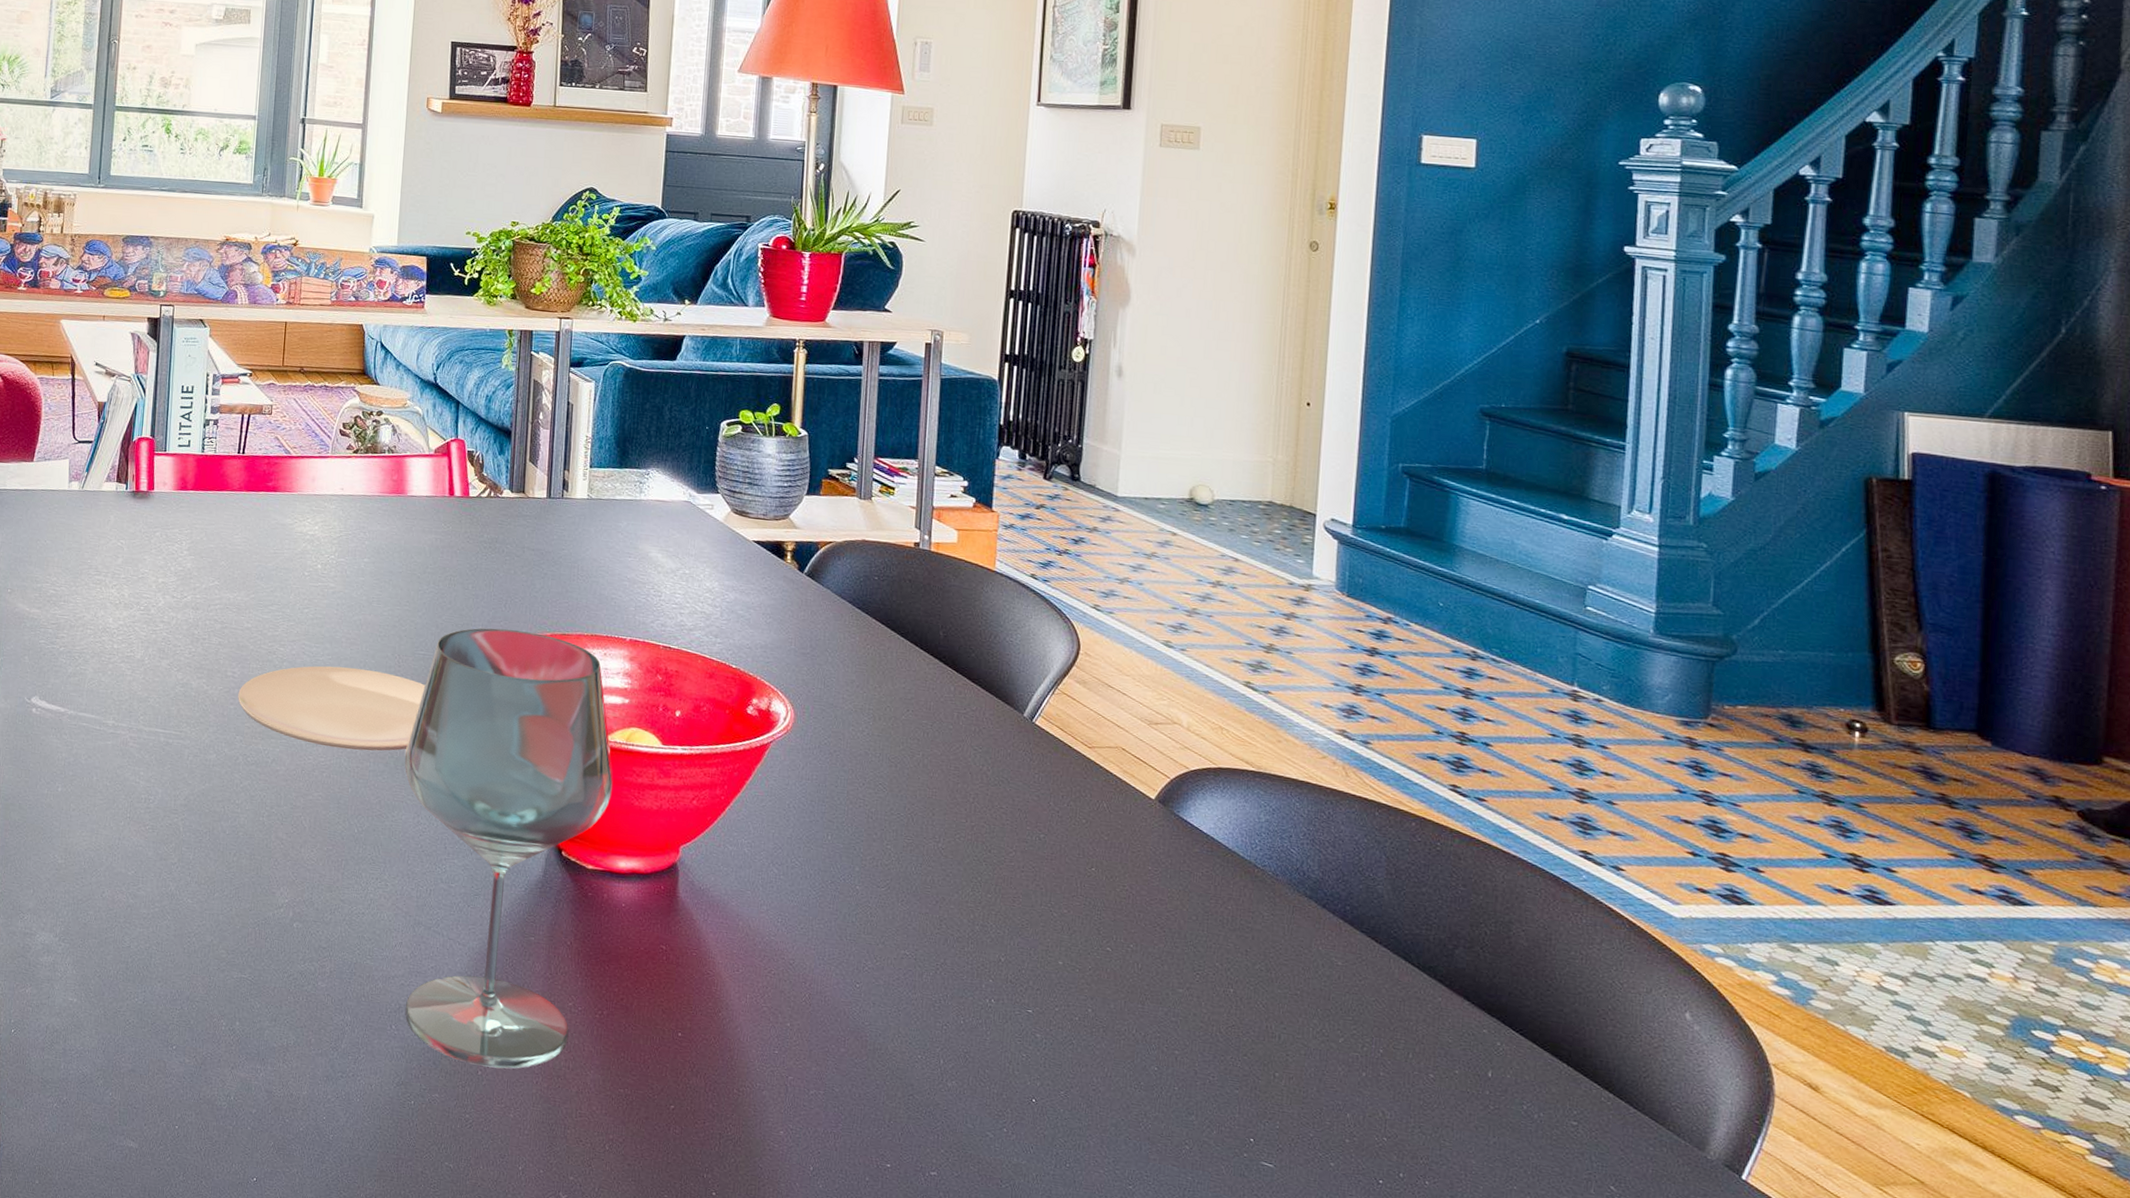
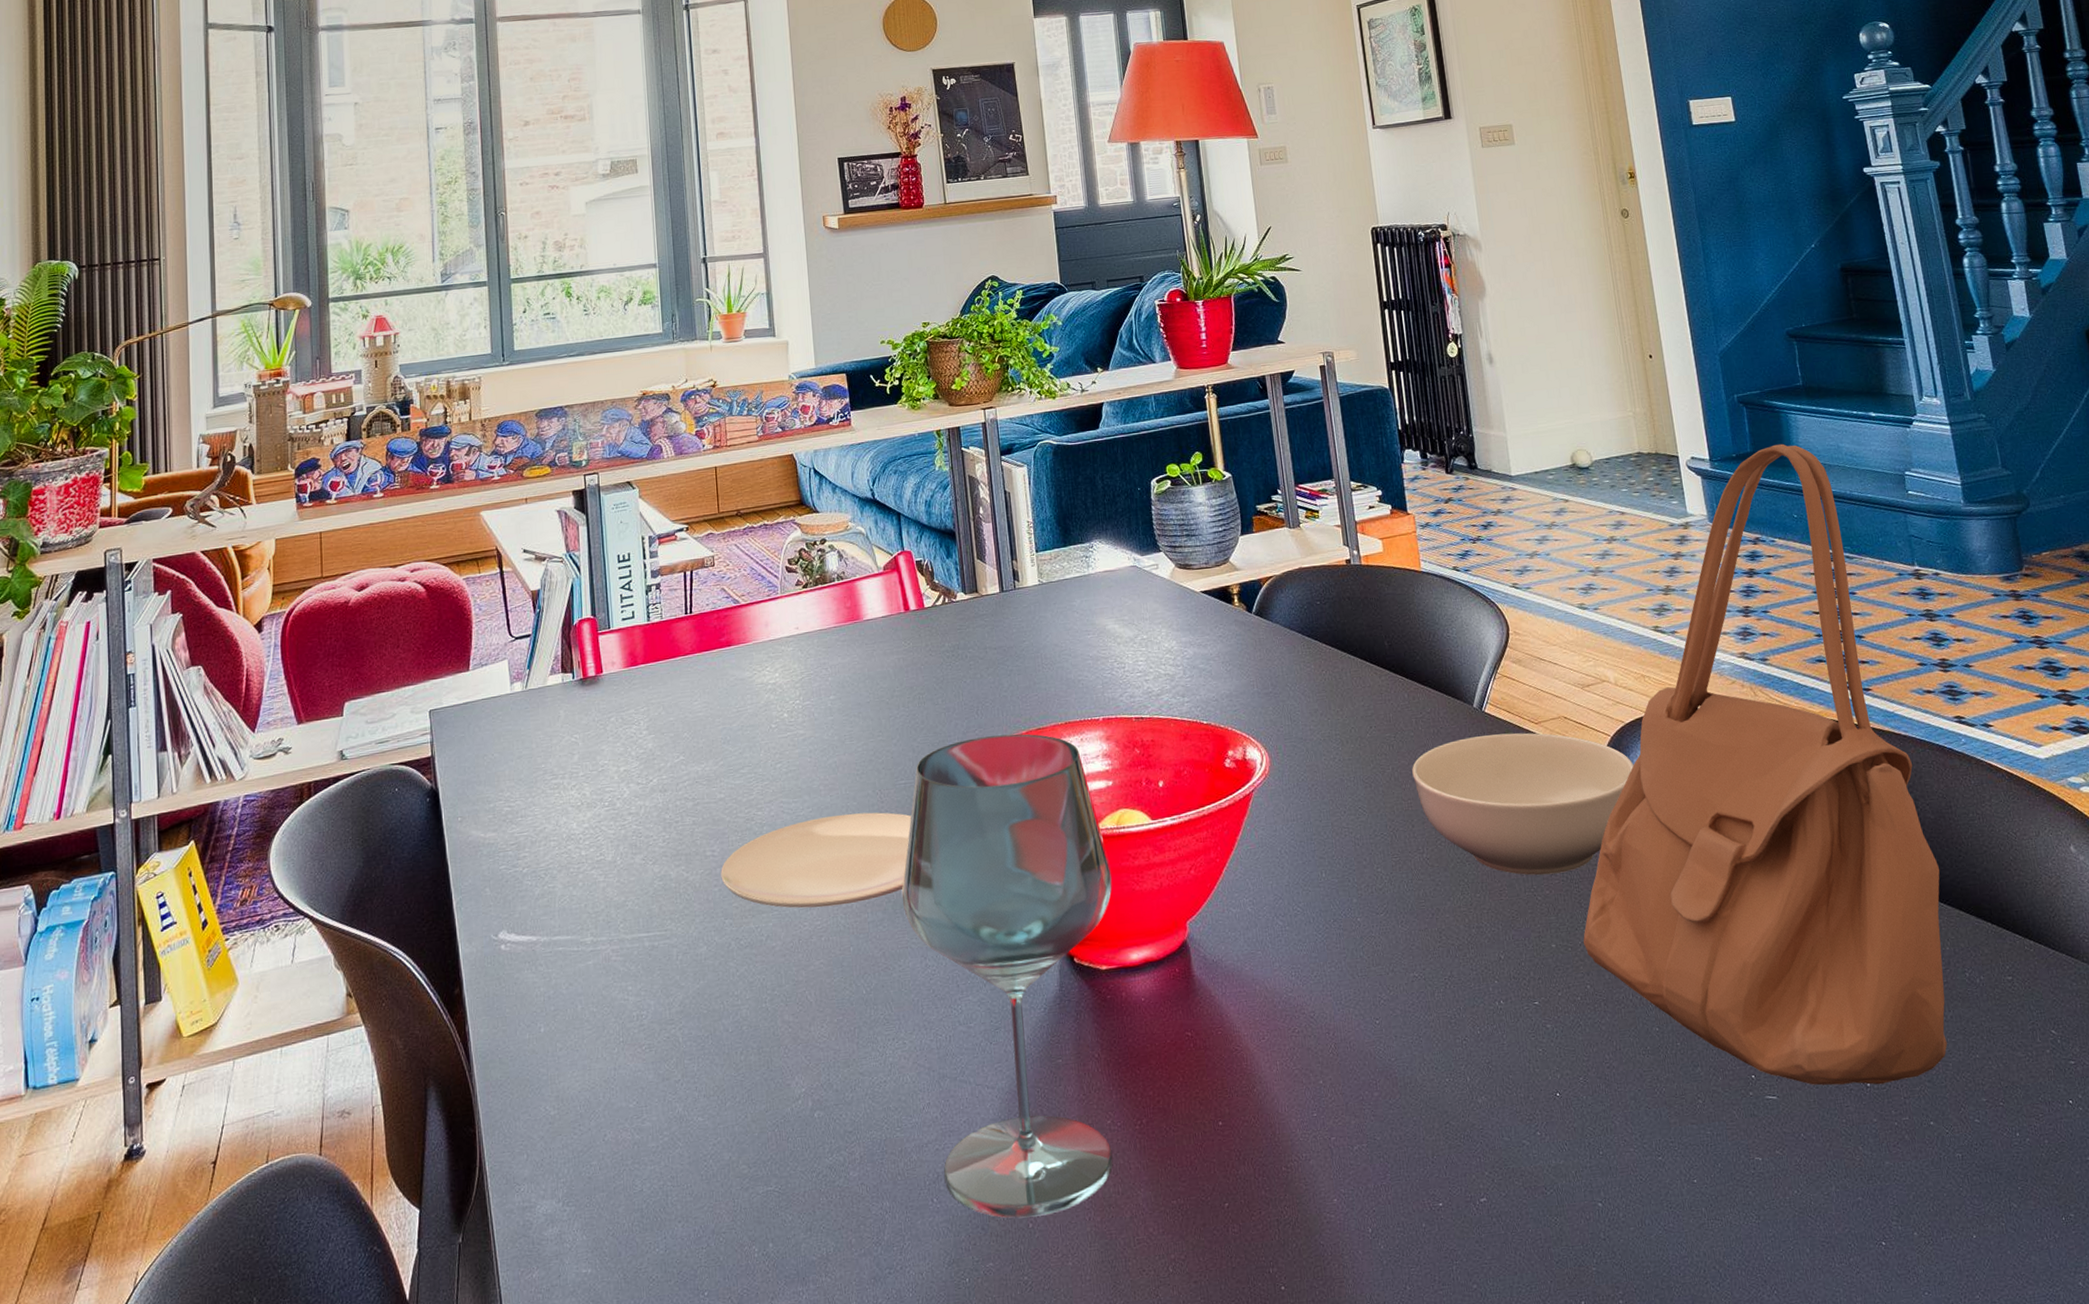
bowl: none [943,743,1190,898] -> present [1412,732,1634,876]
handbag: none [1093,525,1521,1189] -> present [1583,443,1947,1086]

